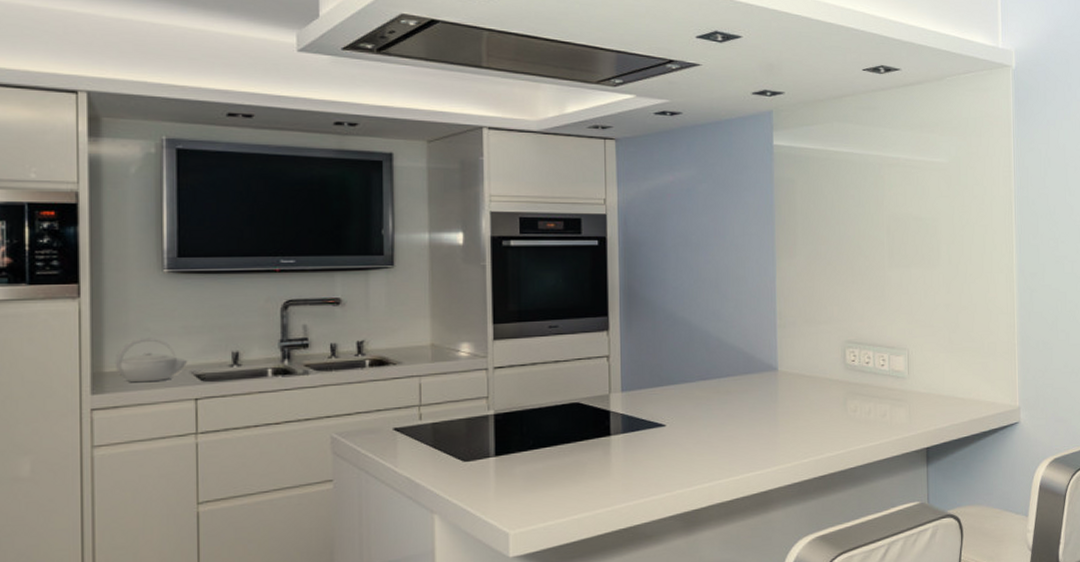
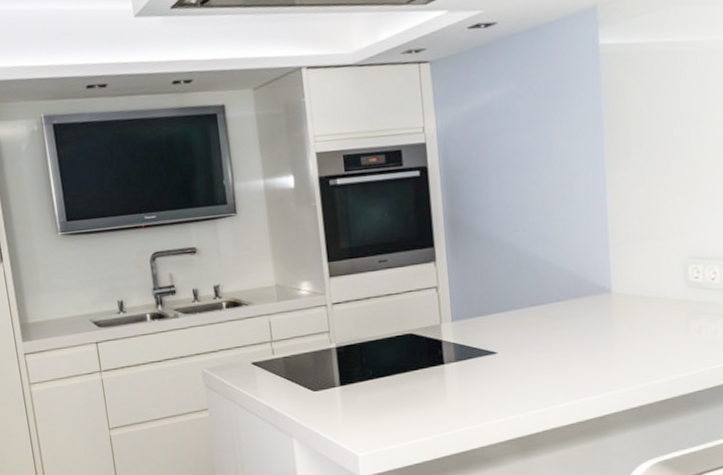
teapot: present [114,337,187,383] -> none [34,292,86,331]

